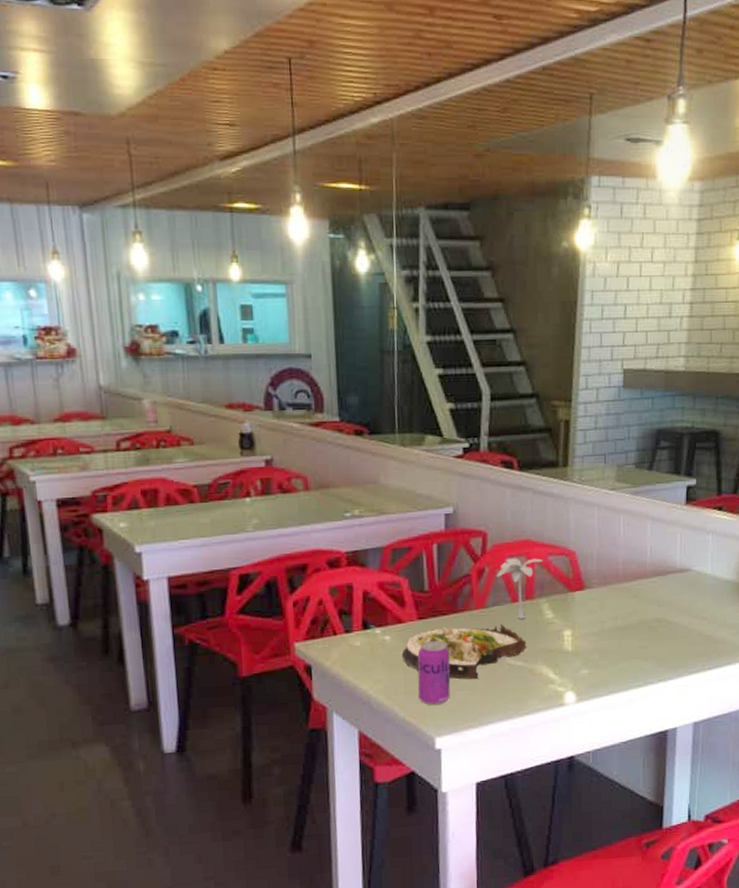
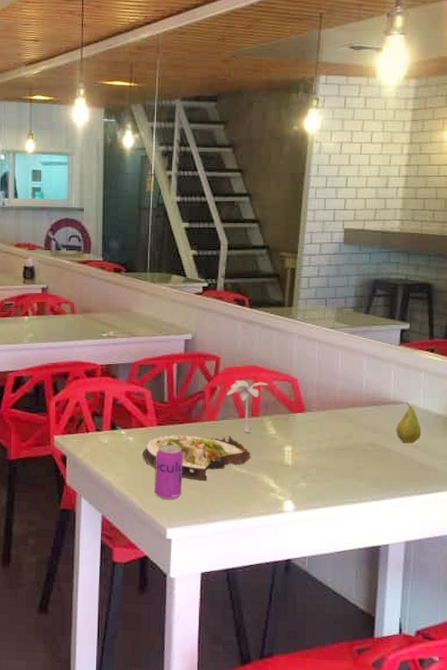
fruit: none [682,568,709,615] -> present [395,401,422,443]

